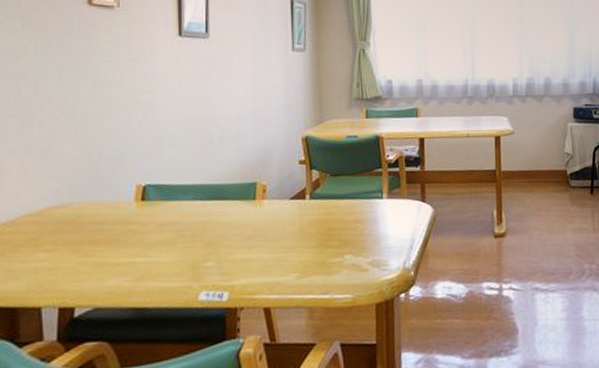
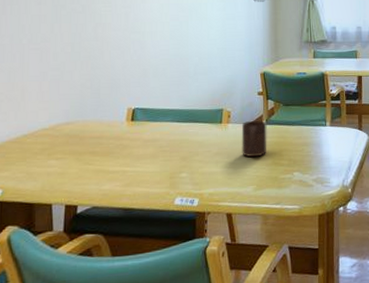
cup: none [280,195,312,240] -> present [241,121,267,158]

